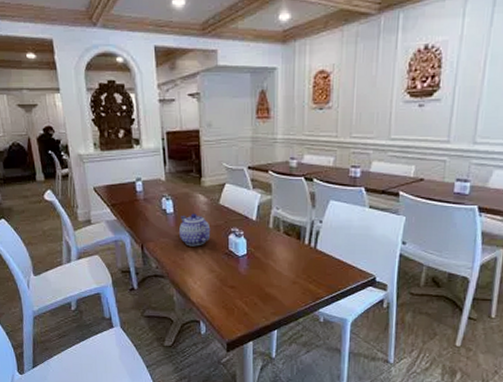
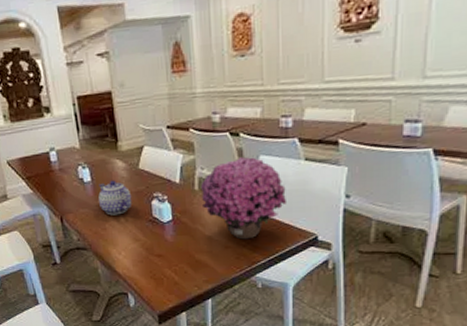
flower: none [274,201,352,277] -> present [200,157,288,240]

